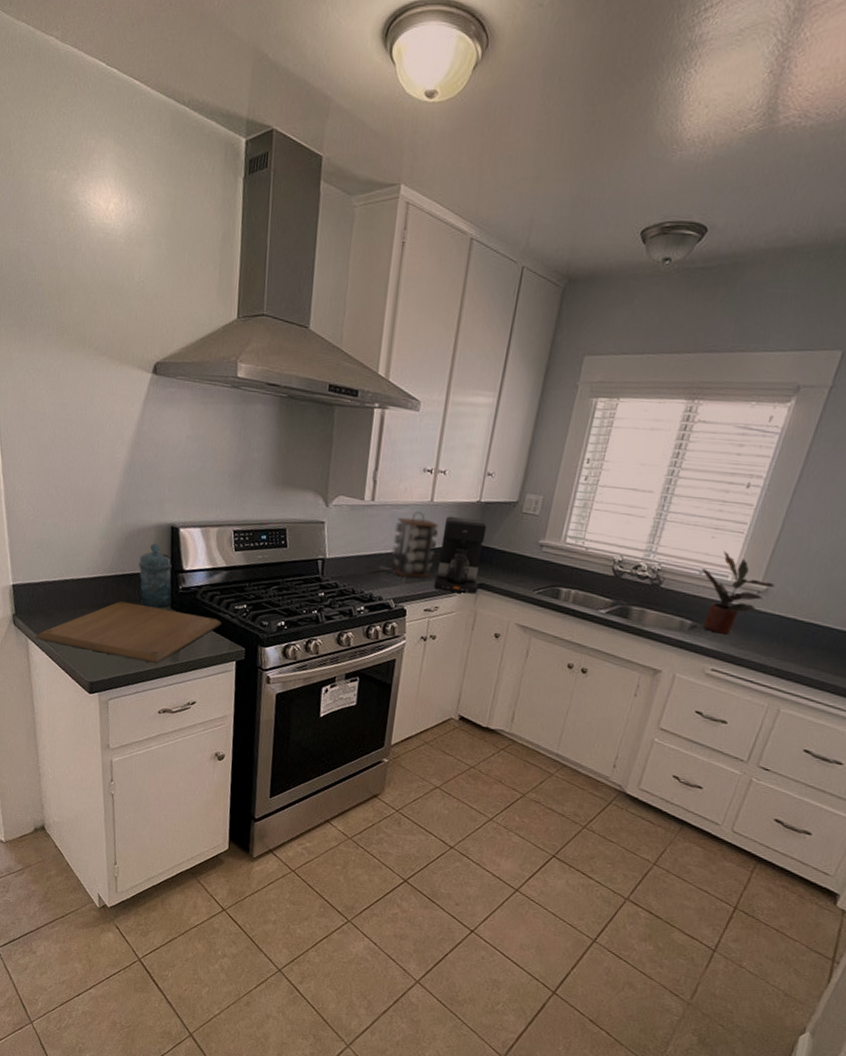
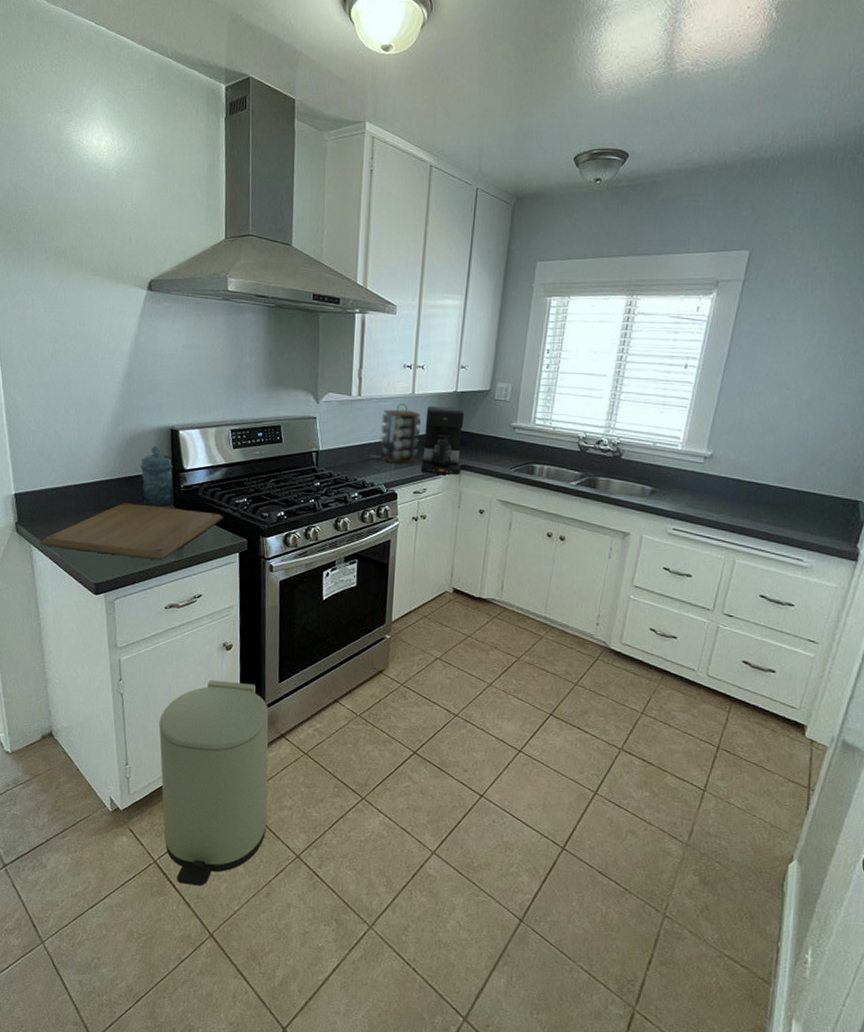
pedal bin: none [148,788,259,988] -> present [159,679,269,886]
potted plant: present [701,551,775,635] -> none [655,424,718,497]

